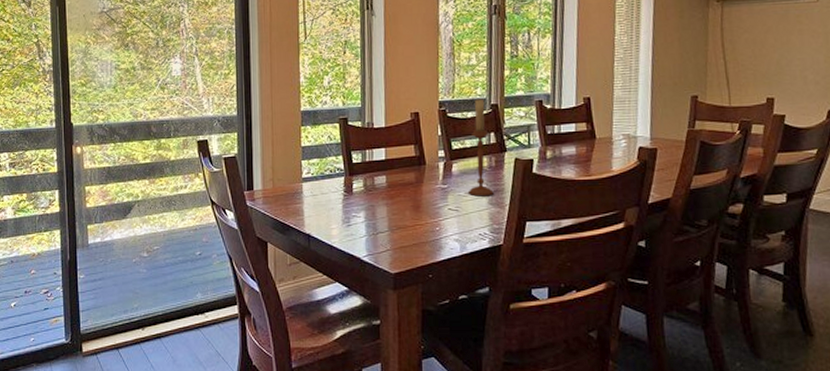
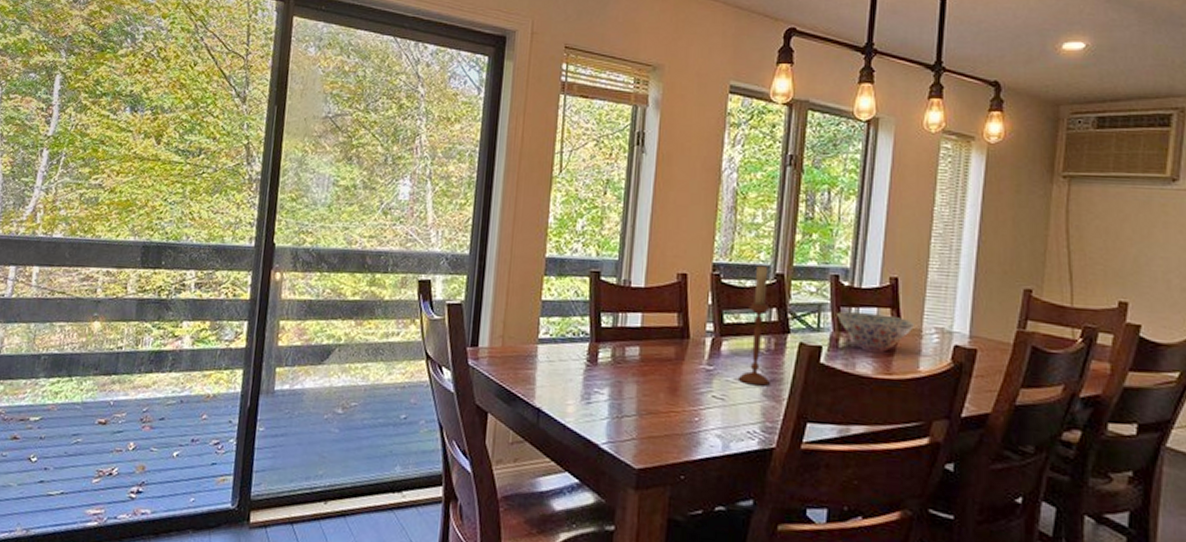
bowl: none [543,128,607,159] -> present [837,311,916,352]

